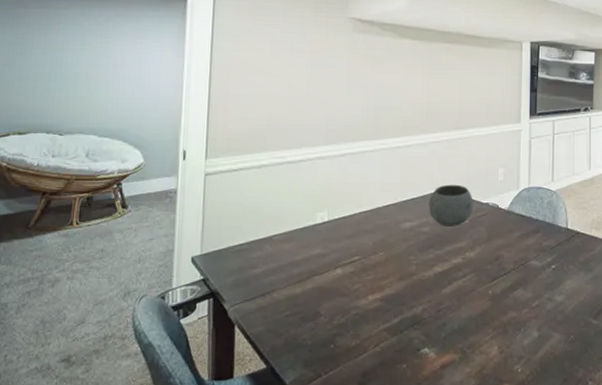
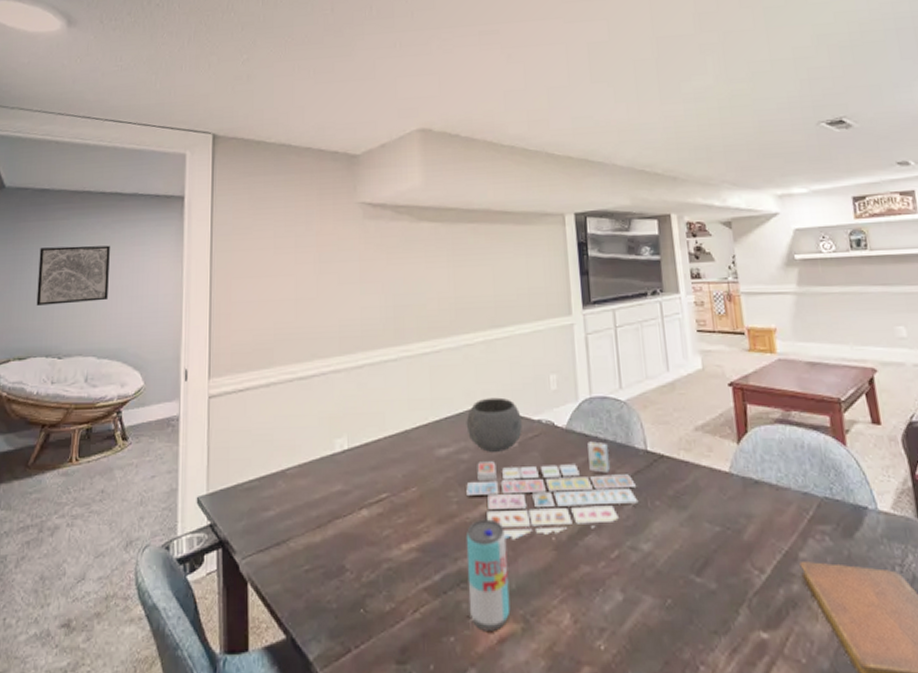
wall art: none [37,34,113,87] -> present [36,245,110,306]
beverage can: none [419,277,453,360] -> present [465,519,511,631]
board game: none [424,220,557,293] -> present [466,441,639,540]

